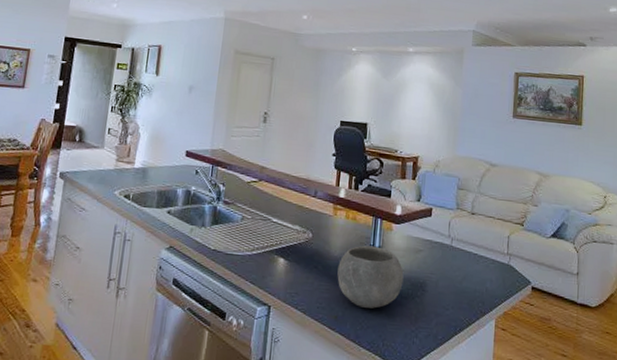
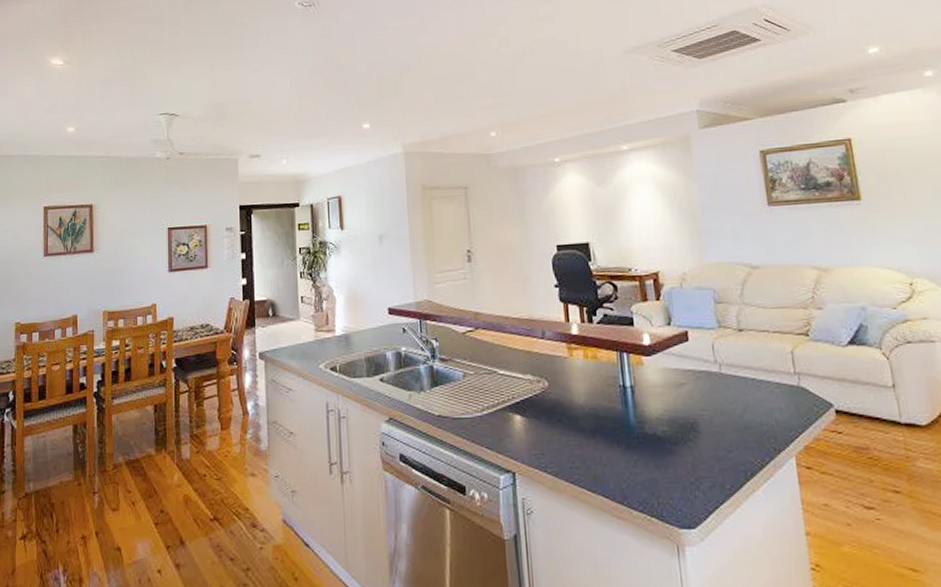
bowl: present [337,245,404,309] -> none [585,386,669,461]

